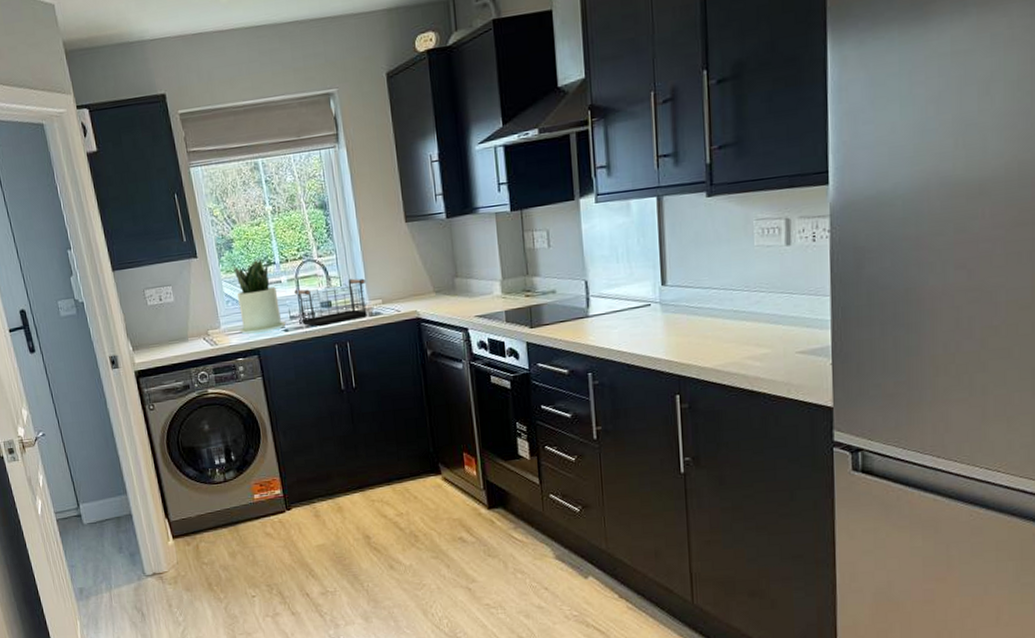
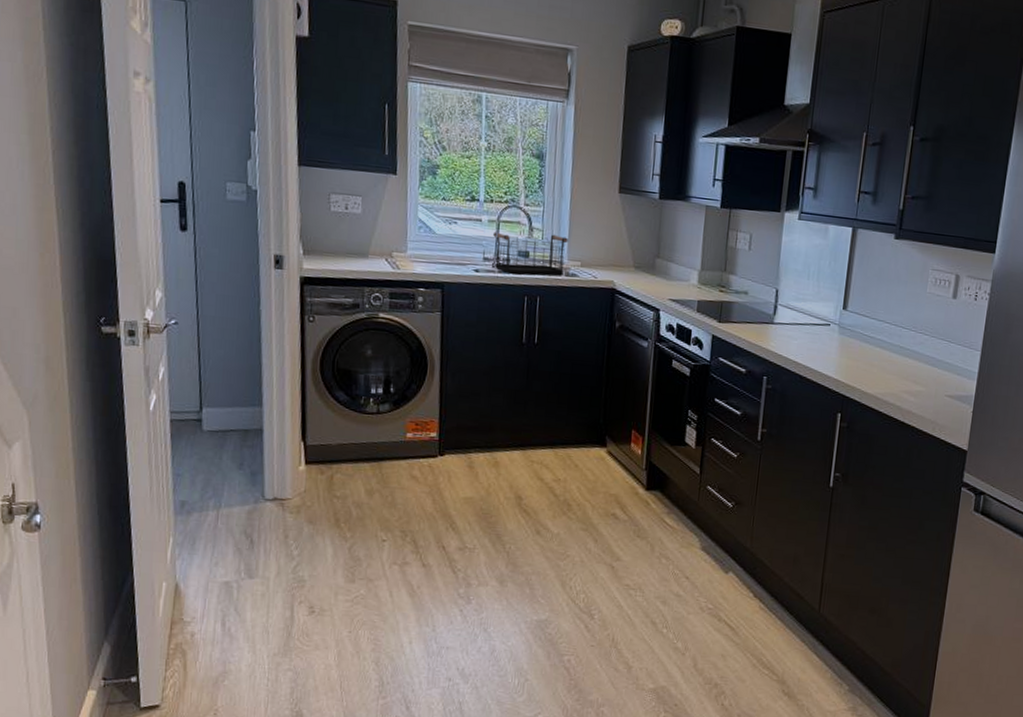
planter: present [231,258,286,335] -> none [427,190,478,269]

